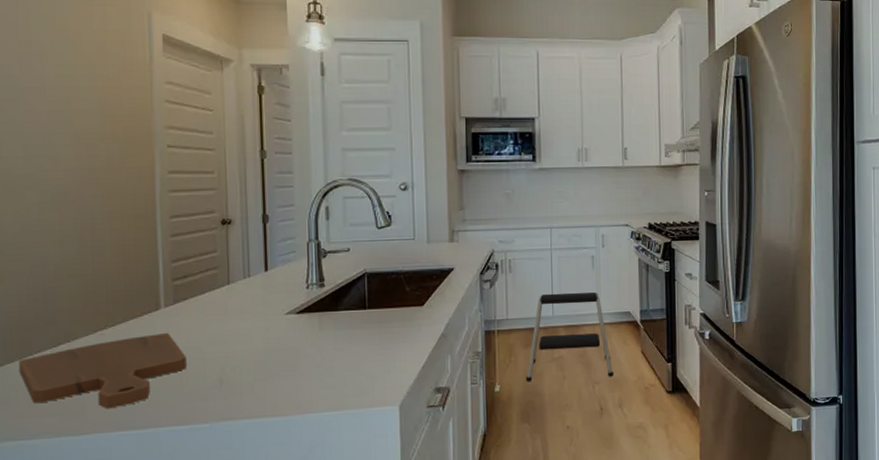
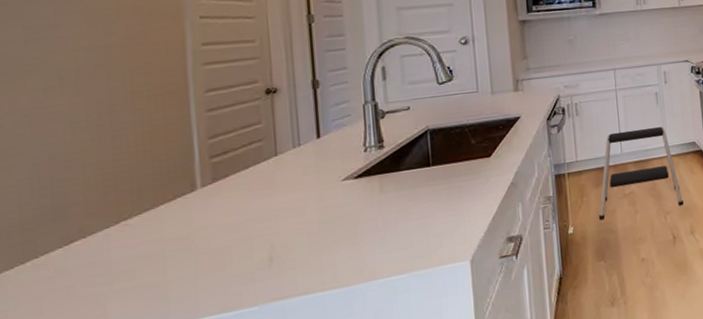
cutting board: present [19,332,187,409] -> none [20,213,230,311]

